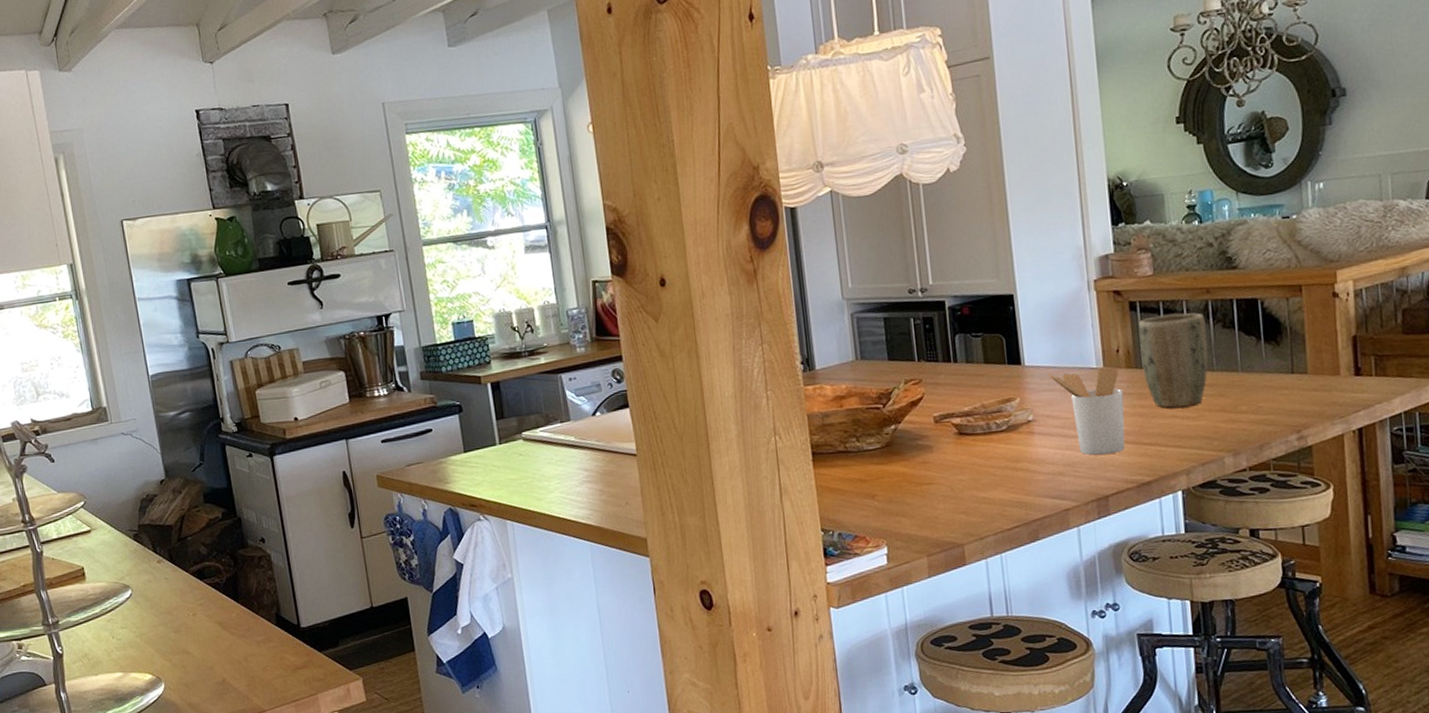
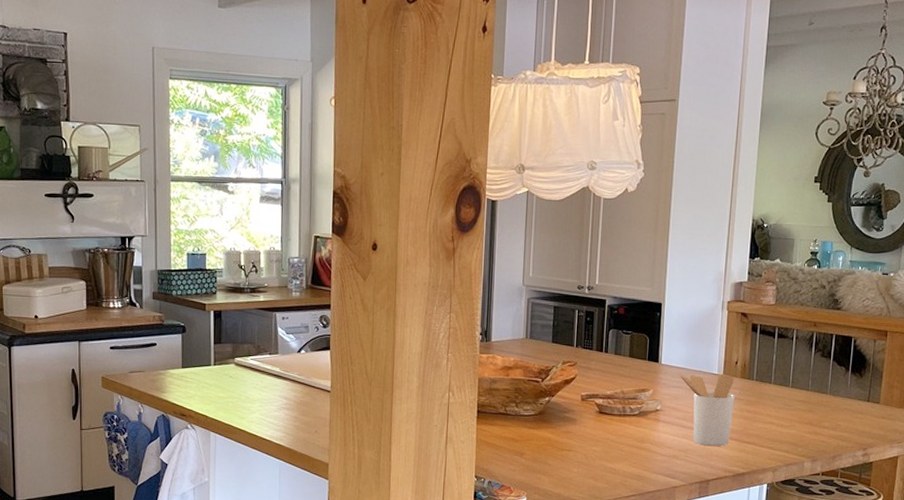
plant pot: present [1138,313,1208,408] -> none [753,339,809,416]

